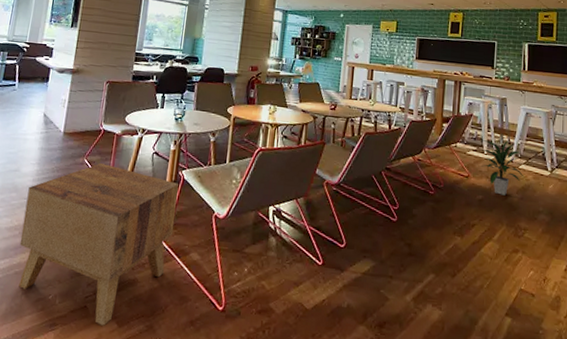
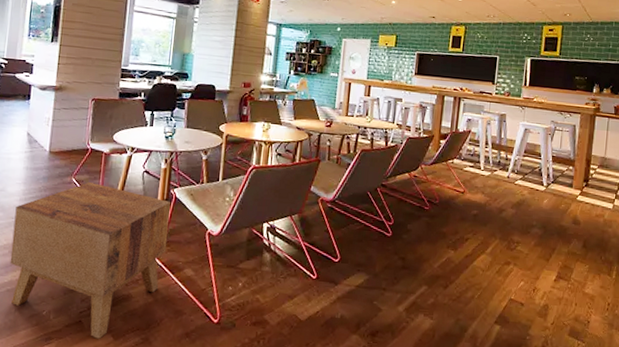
indoor plant: present [481,140,524,196] -> none [478,156,520,210]

